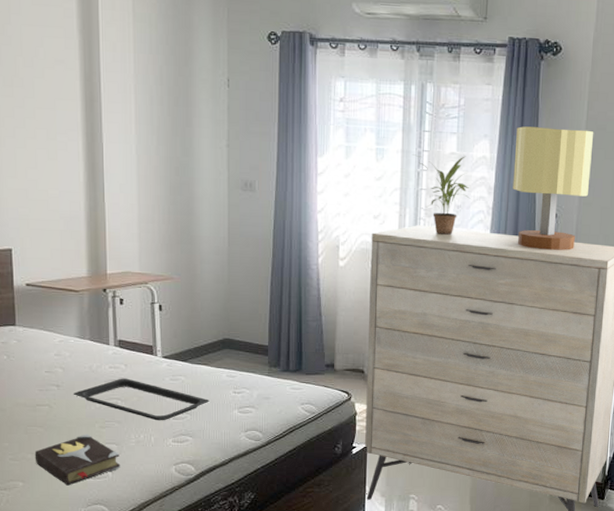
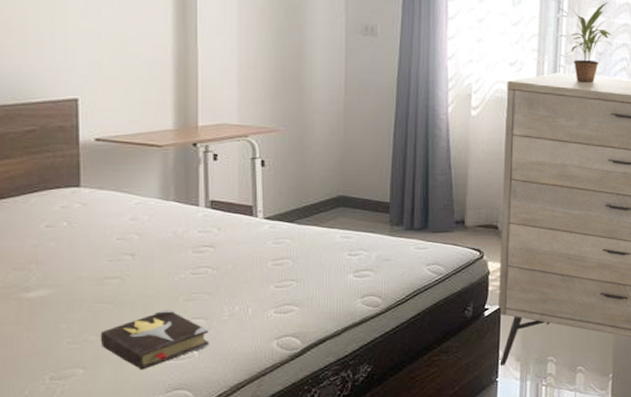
serving tray: present [73,378,210,421] -> none [151,243,320,290]

